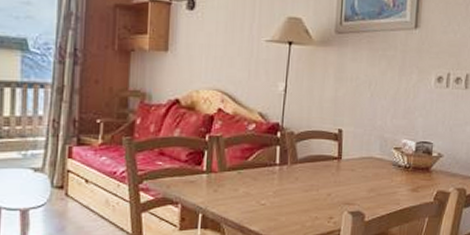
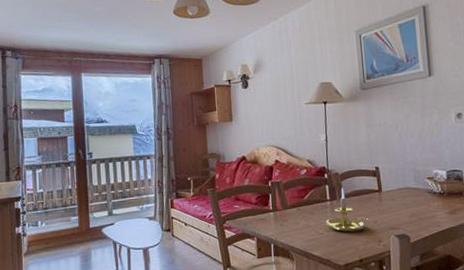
candle holder: none [270,150,322,205] -> present [325,187,369,233]

